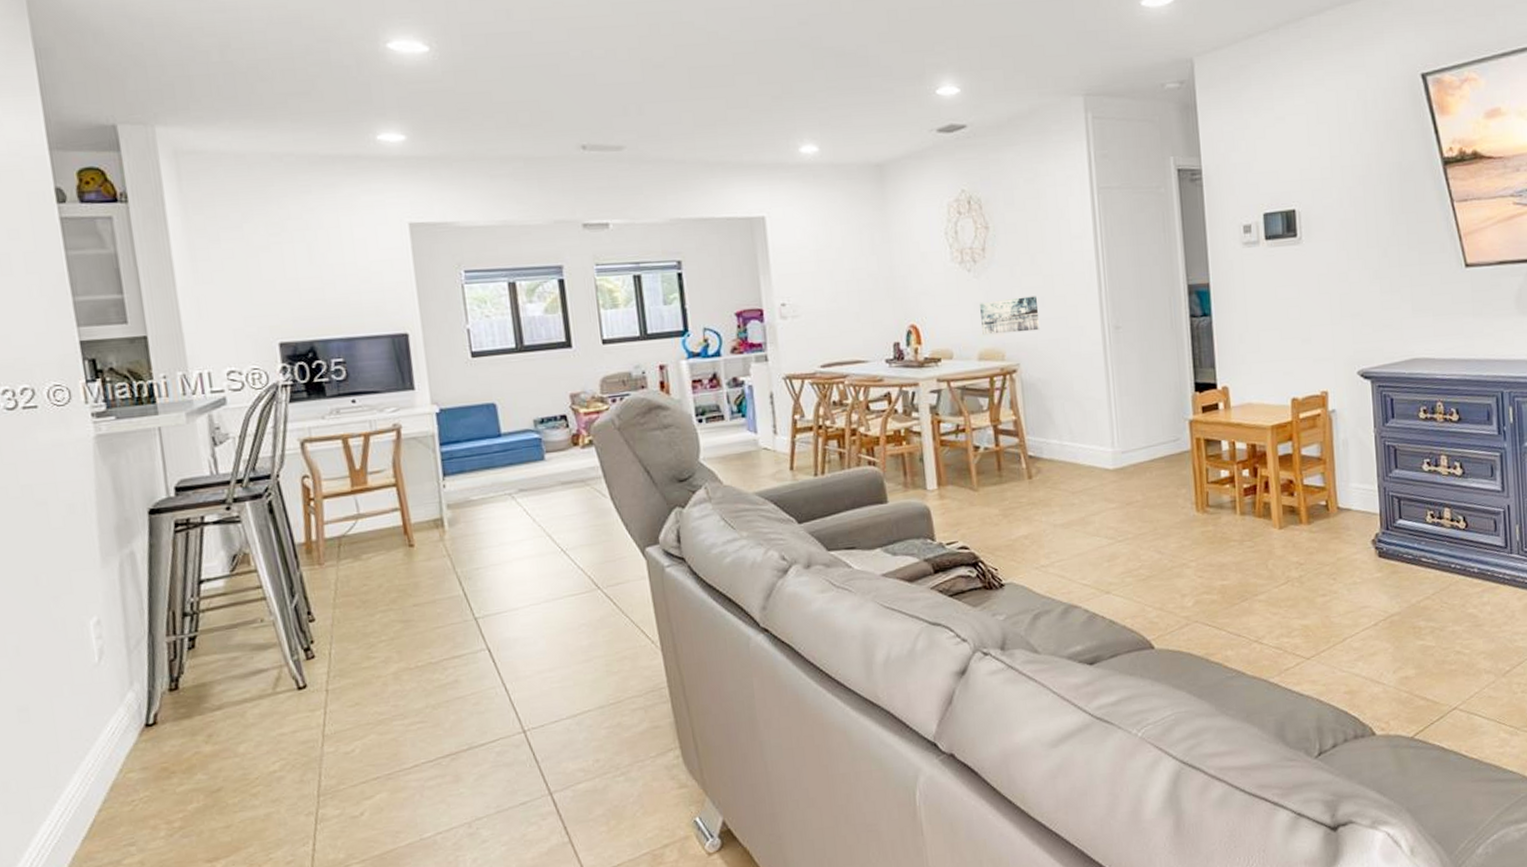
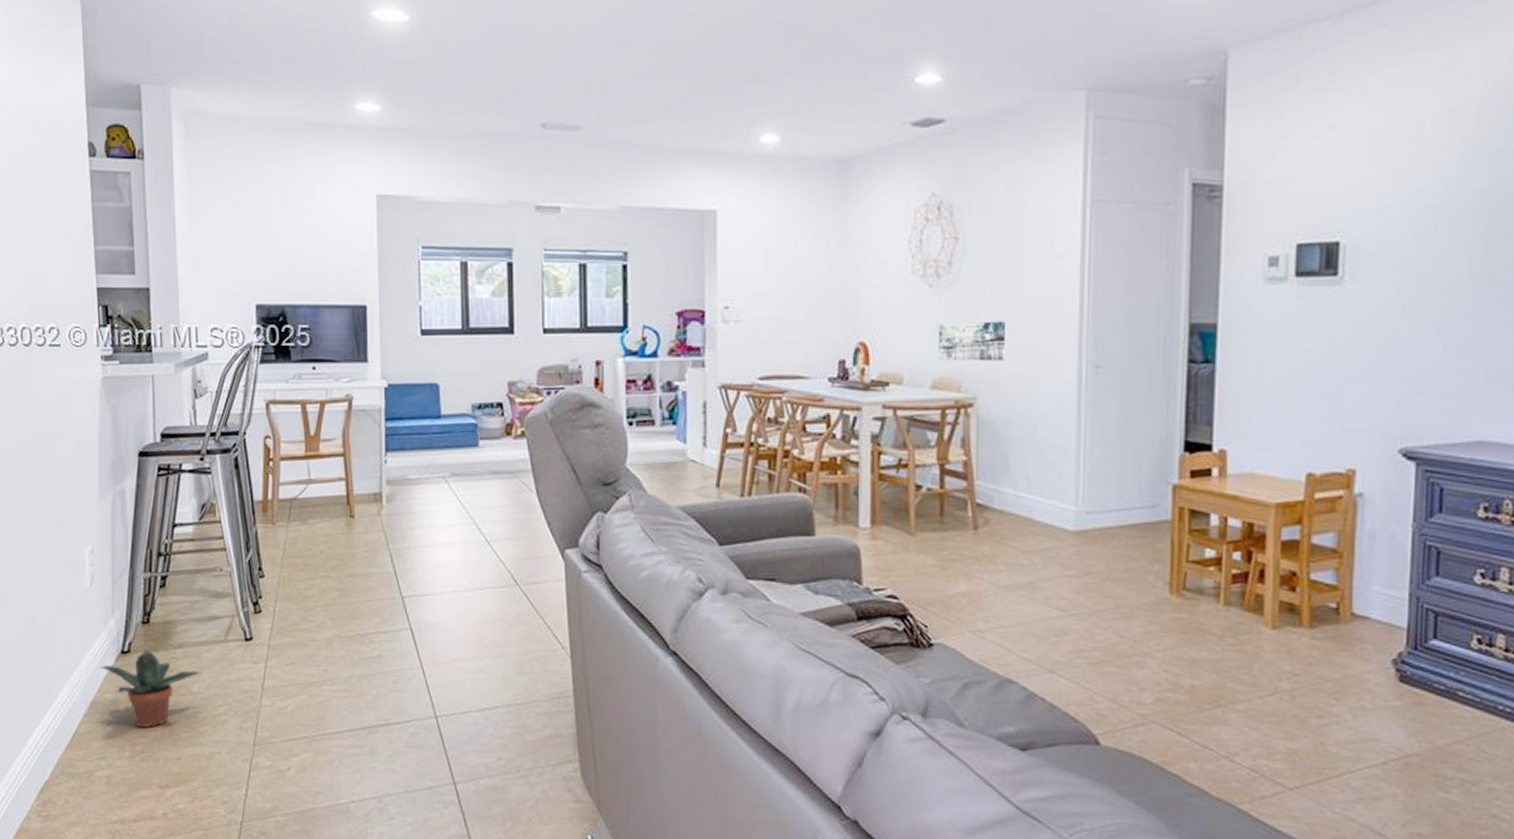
potted plant: none [119,718,249,803] -> present [100,650,202,728]

